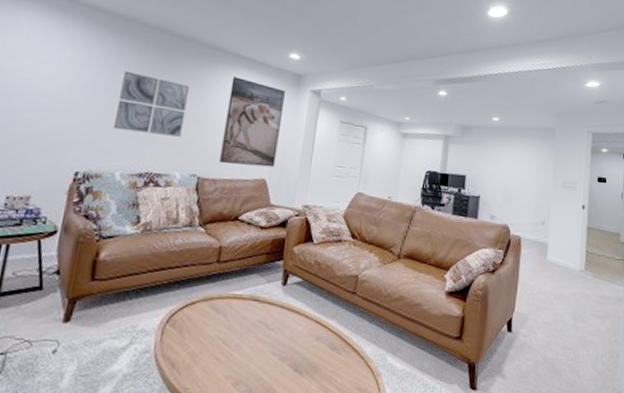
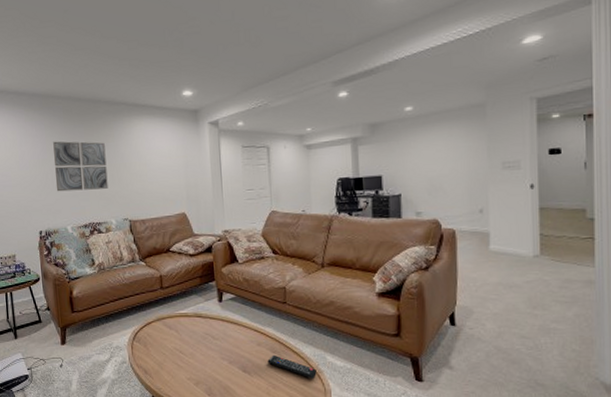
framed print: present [219,77,285,168] -> none [137,125,191,205]
remote control: none [323,353,375,382] -> present [267,356,317,378]

